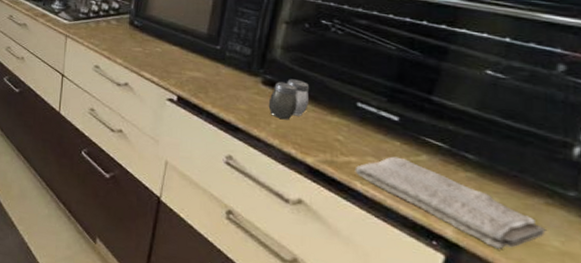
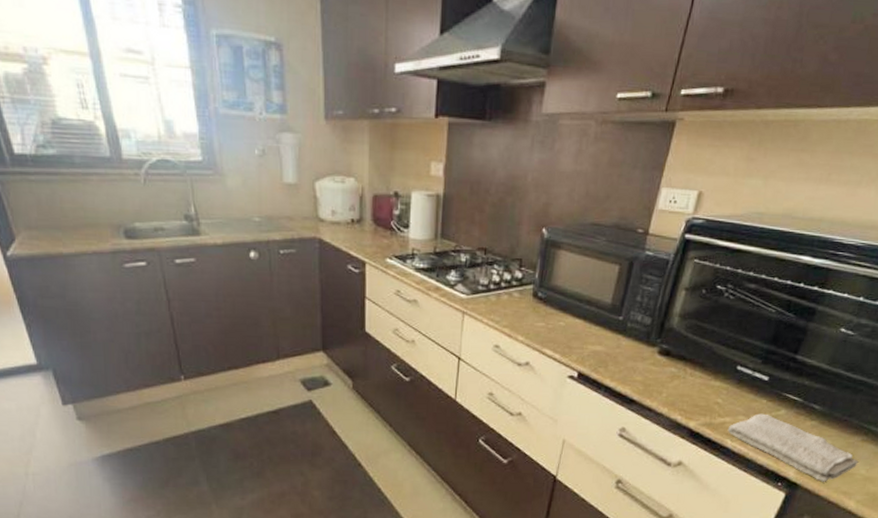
salt and pepper shaker: present [268,79,309,120] -> none [661,347,699,388]

